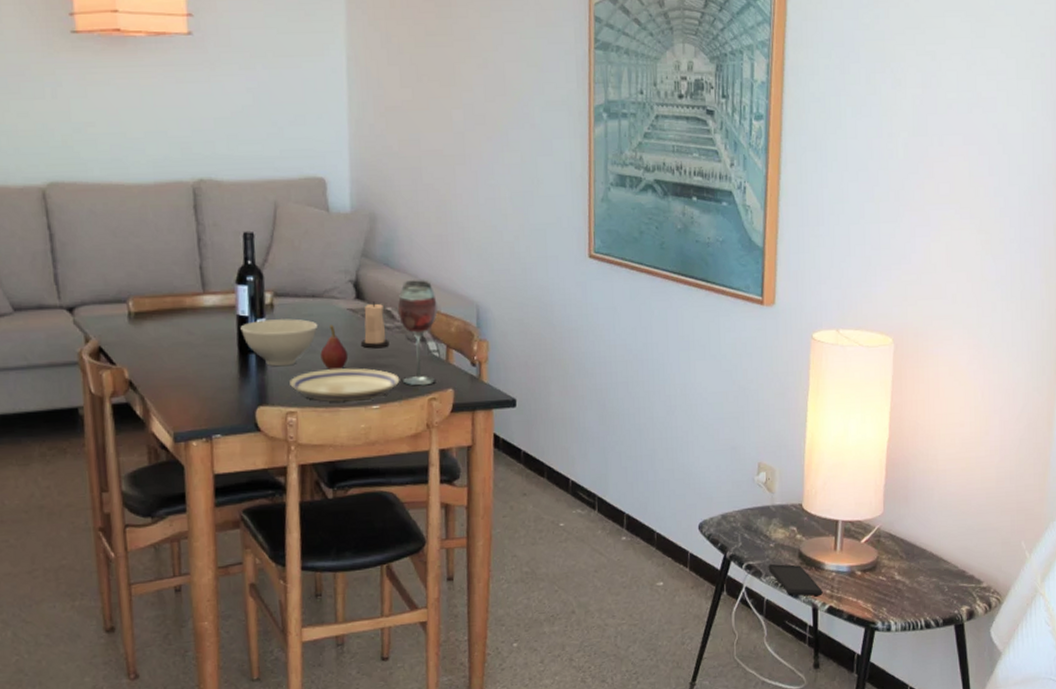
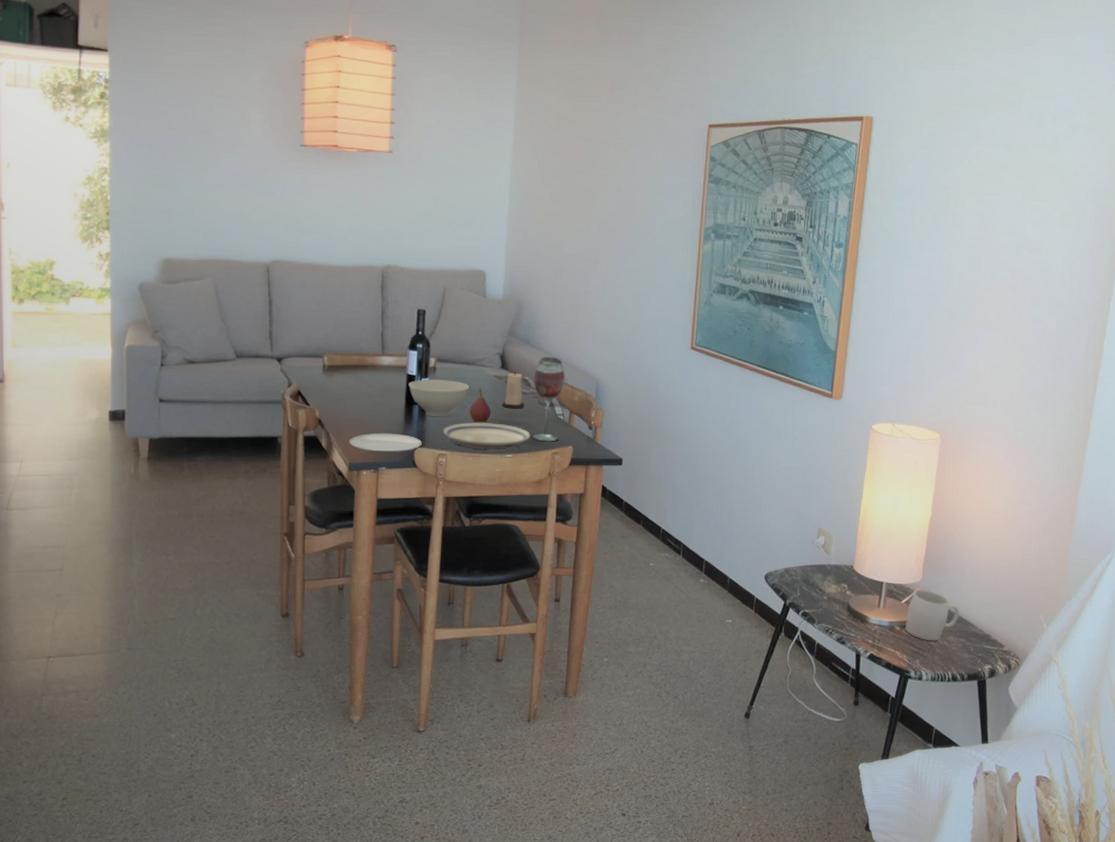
plate: none [171,391,264,417] -> present [349,433,422,453]
mobile phone: present [768,563,823,596] -> none [821,613,866,644]
mug: none [868,524,929,585] -> present [906,590,959,641]

